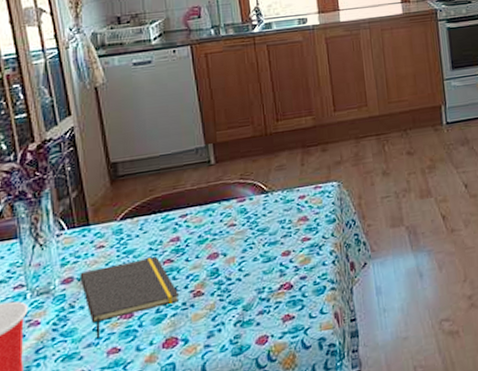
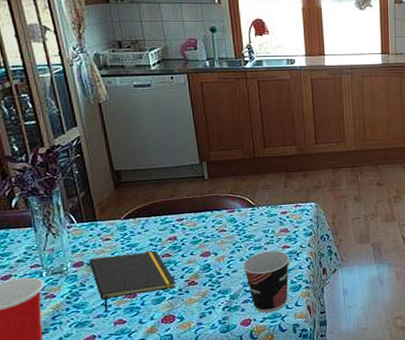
cup: none [256,244,311,327] -> present [243,250,290,314]

